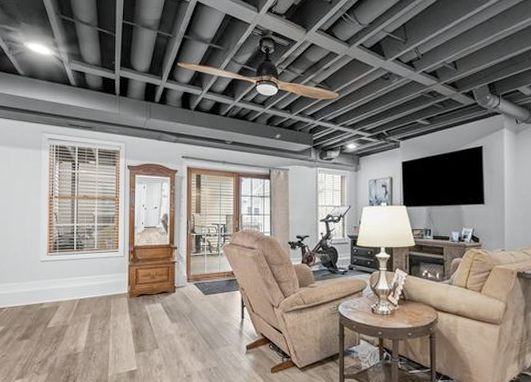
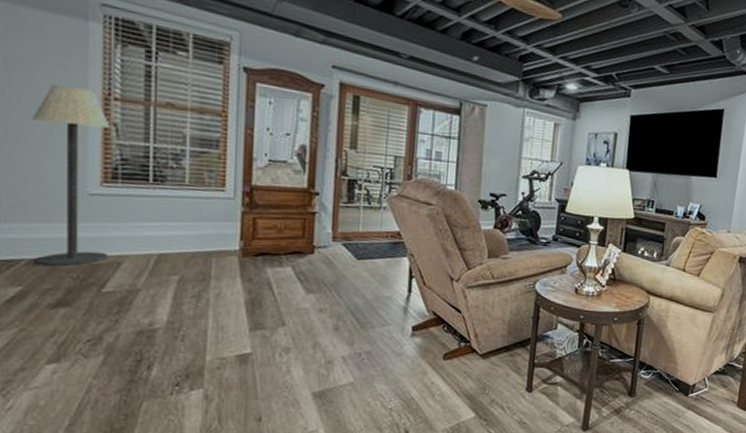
floor lamp: none [11,193,53,311] -> present [31,85,110,267]

